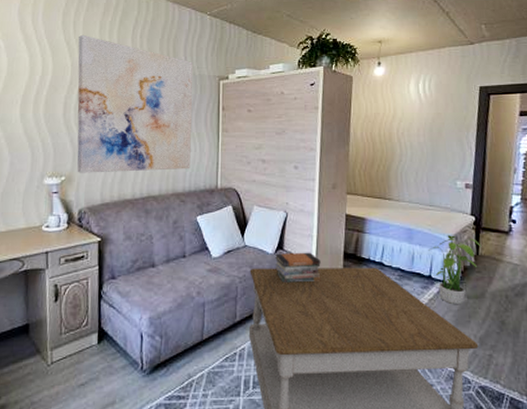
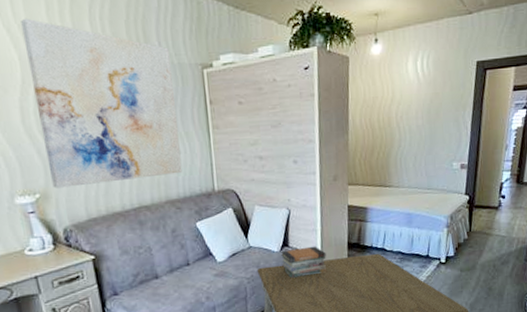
potted plant: present [428,235,482,304] -> none [426,215,474,278]

